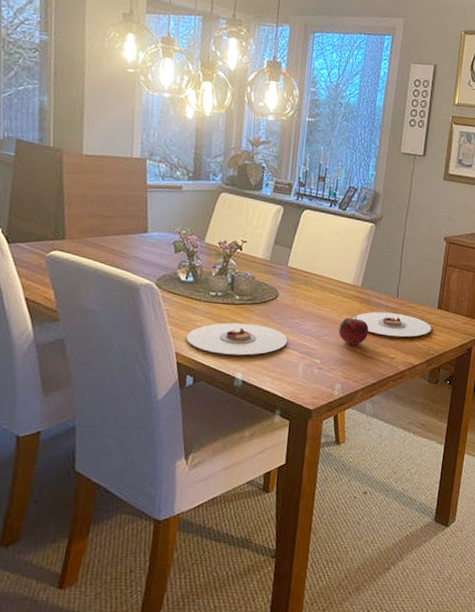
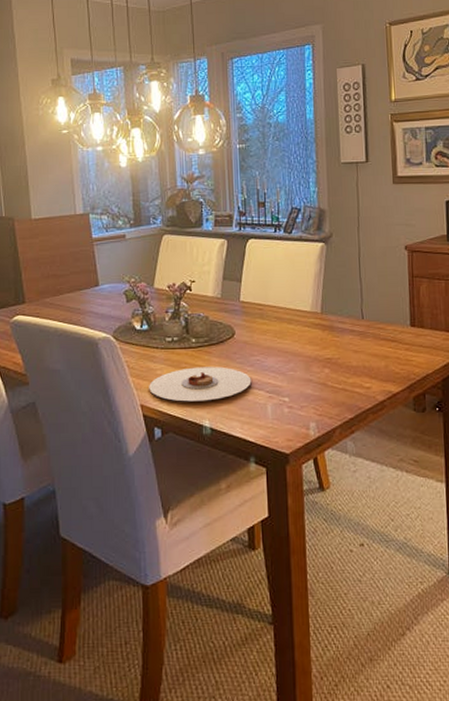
fruit: present [338,316,369,346] -> none [304,345,337,378]
plate: present [353,312,432,337] -> none [318,337,407,364]

